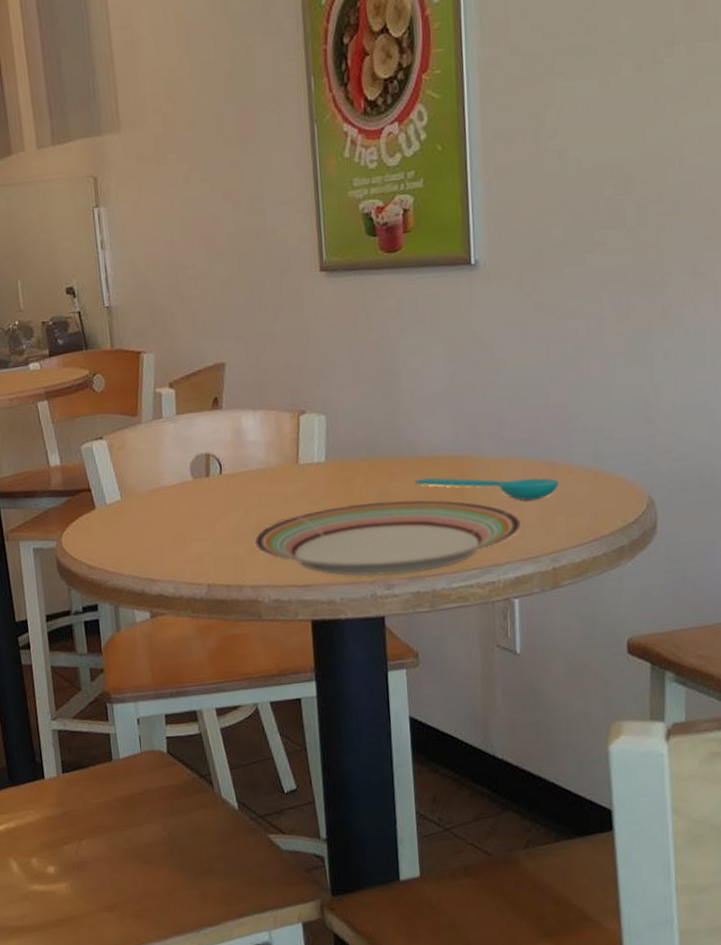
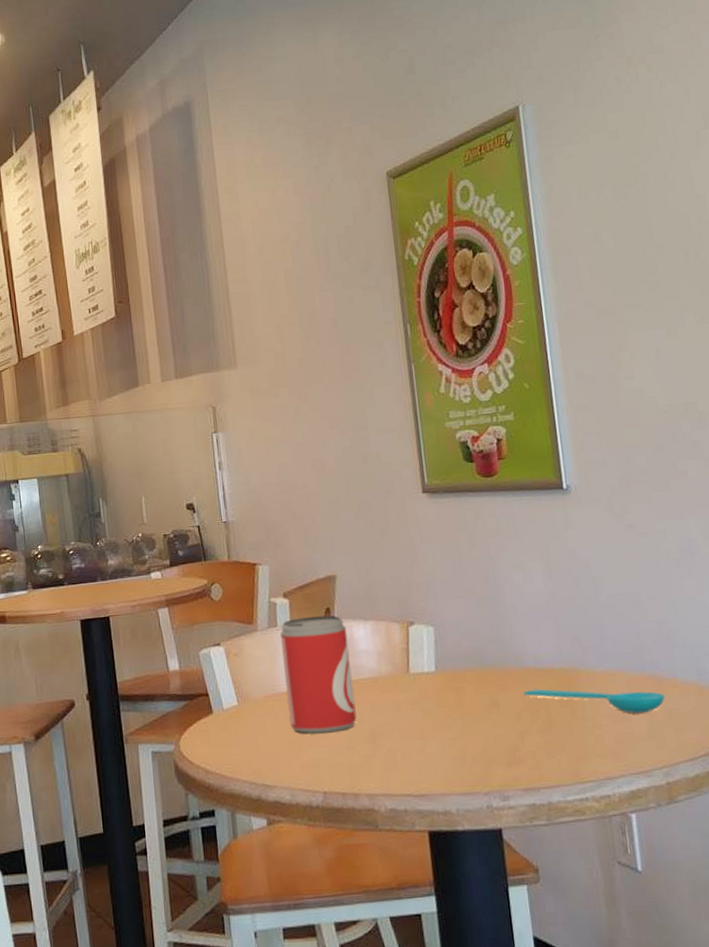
beer can: none [165,405,243,527] -> present [280,615,357,734]
plate: present [254,499,522,576] -> none [368,710,632,787]

